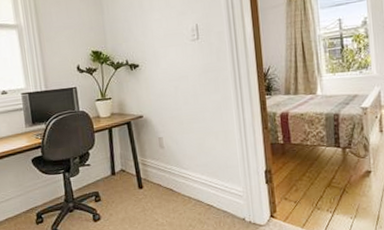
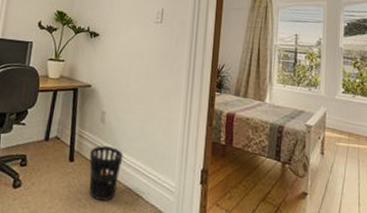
wastebasket: none [155,168,189,217] -> present [89,146,124,201]

